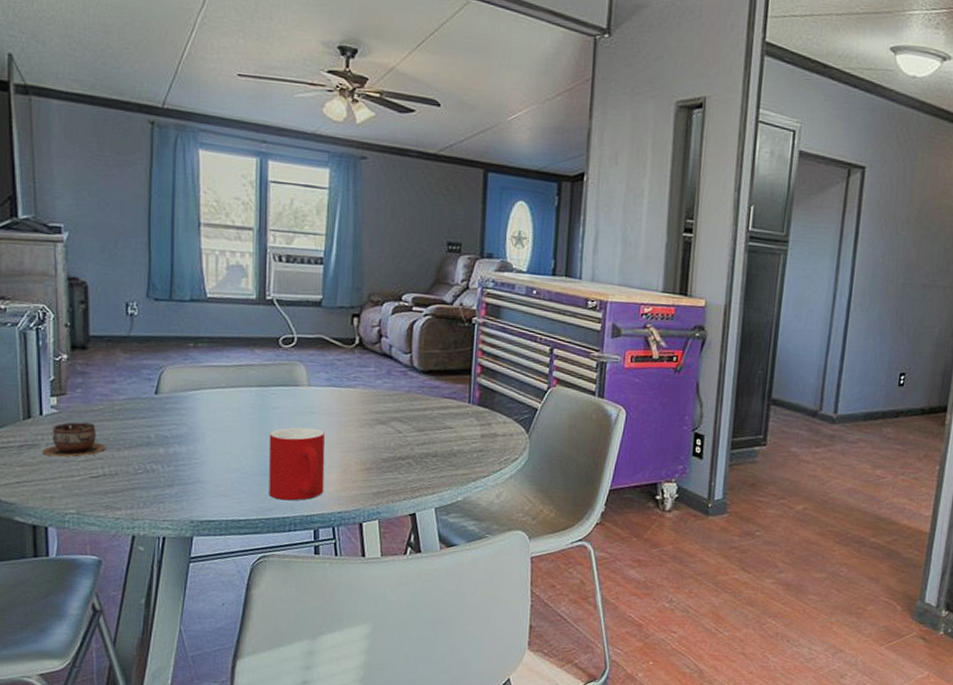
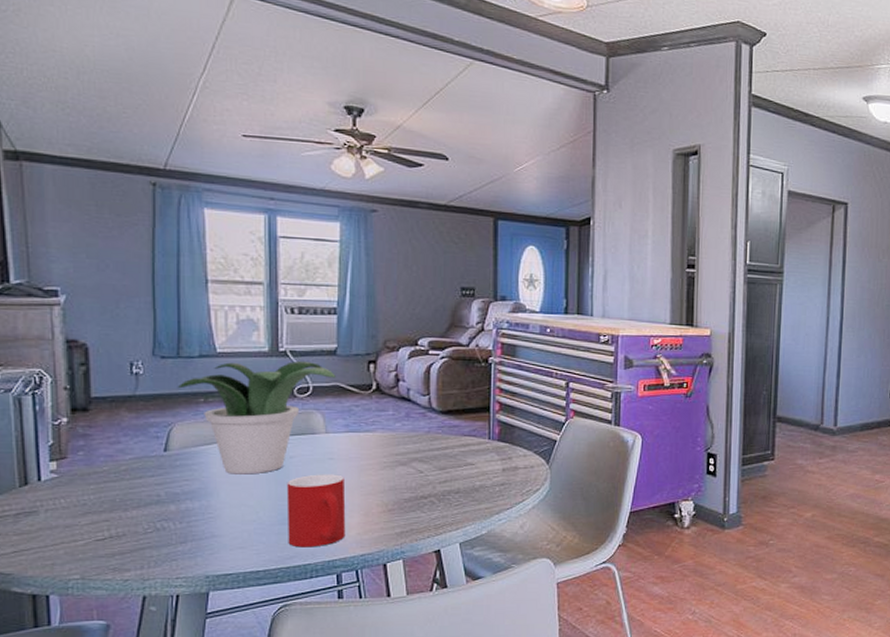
cup: present [42,422,106,458] -> none [41,485,112,523]
potted plant: none [168,308,320,423] -> present [177,360,336,475]

